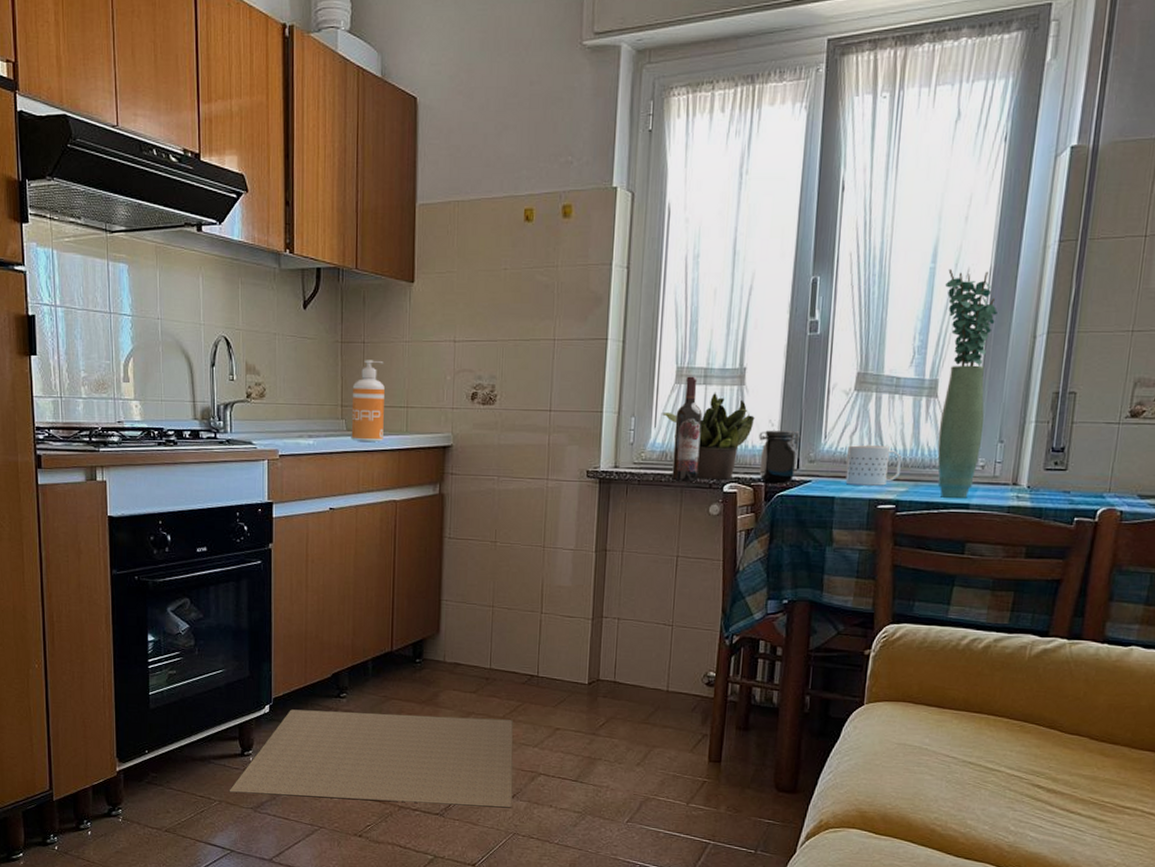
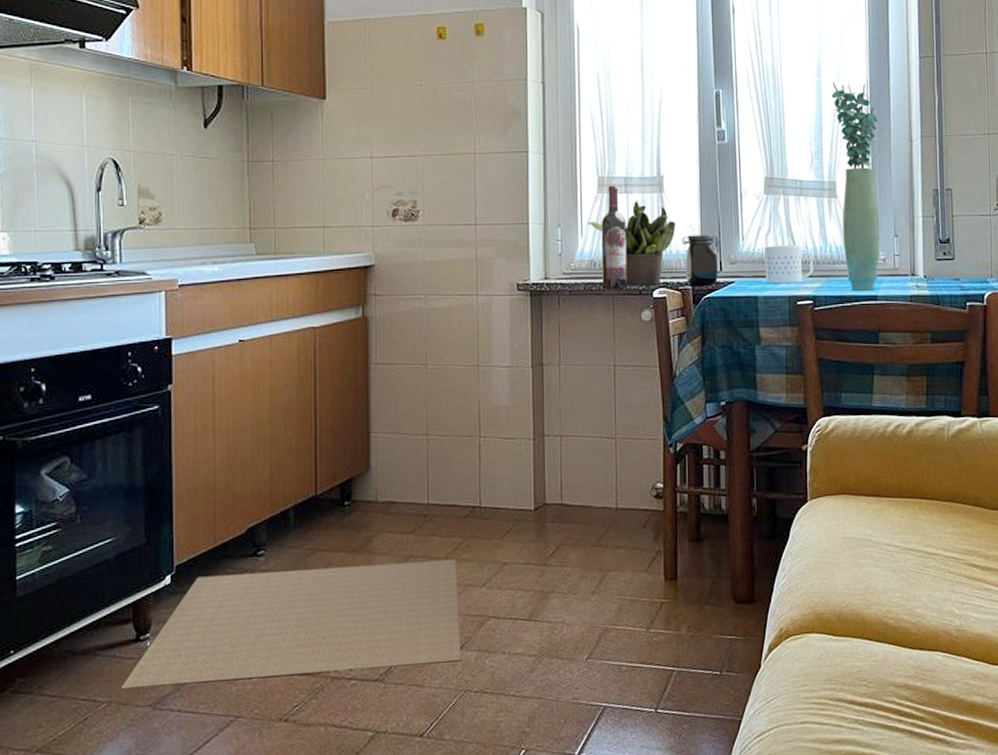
soap dispenser: present [351,360,385,442] -> none [261,179,298,265]

